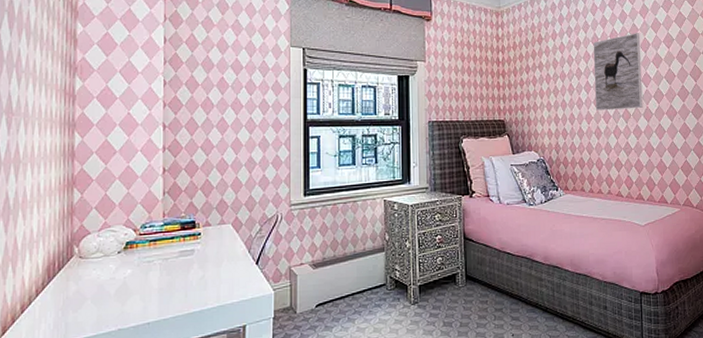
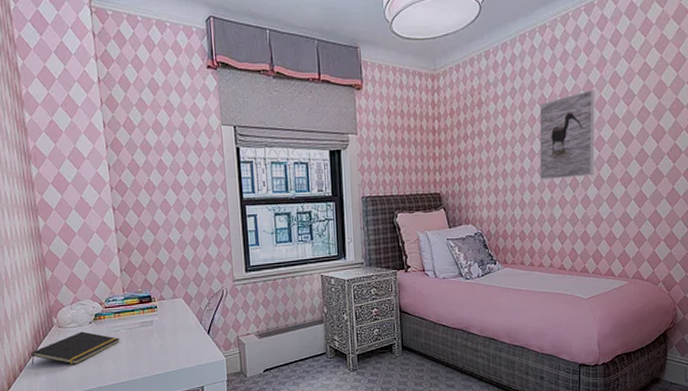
notepad: none [37,262,152,305] -> present [31,331,120,366]

